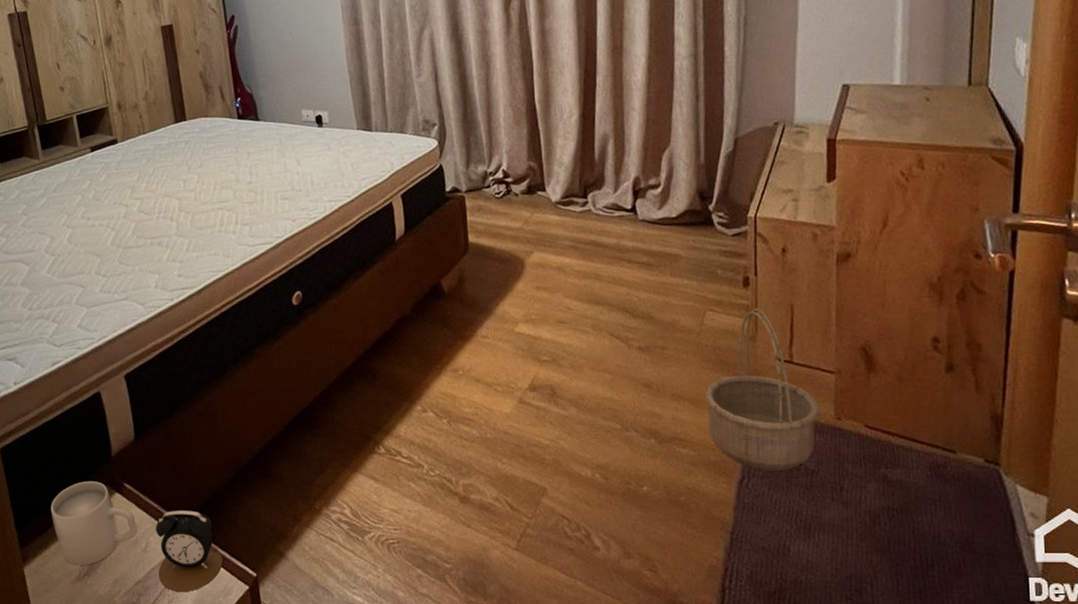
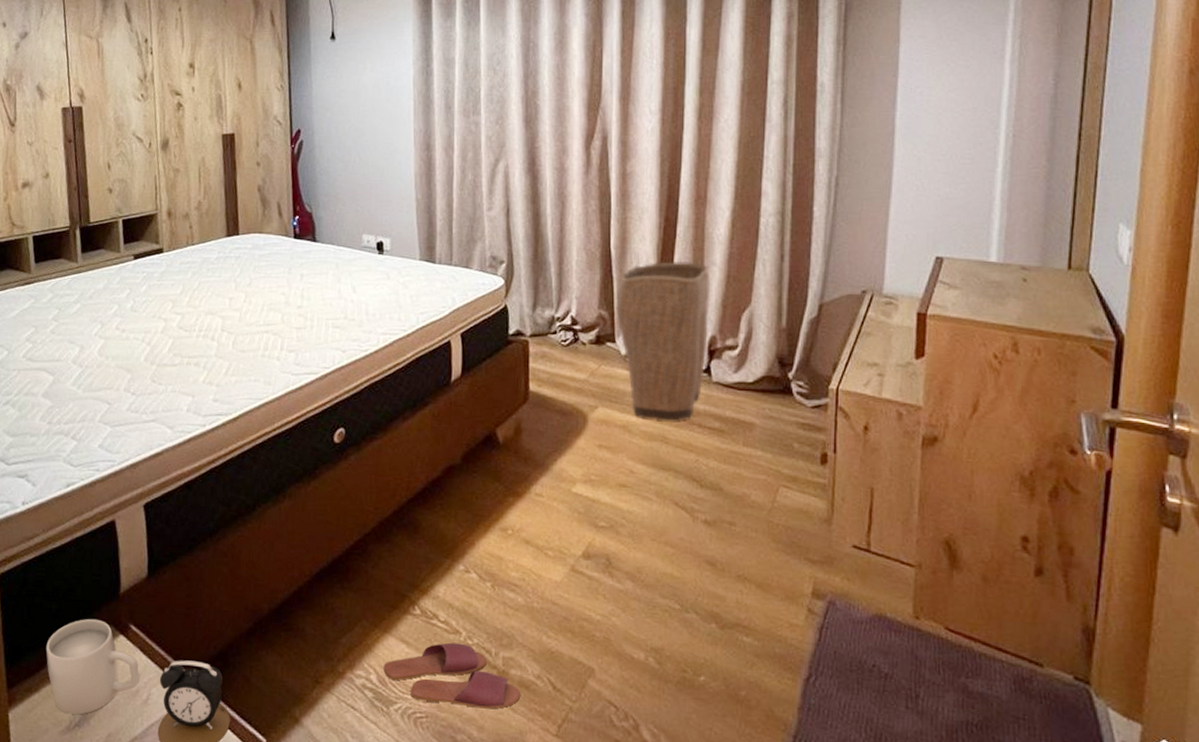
slippers: none [356,475,482,531] -> present [383,642,521,709]
laundry basket: none [543,109,632,259] -> present [616,262,710,421]
basket: present [705,309,820,471] -> none [774,489,897,671]

